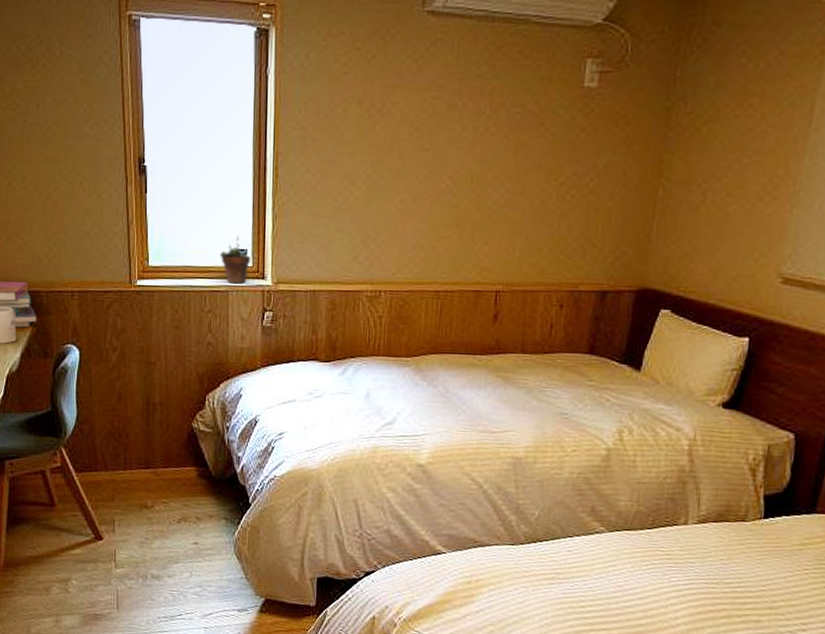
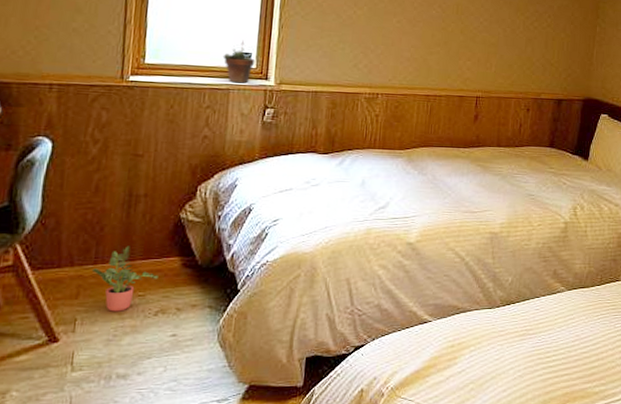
potted plant: none [122,453,178,517] -> present [91,246,158,312]

